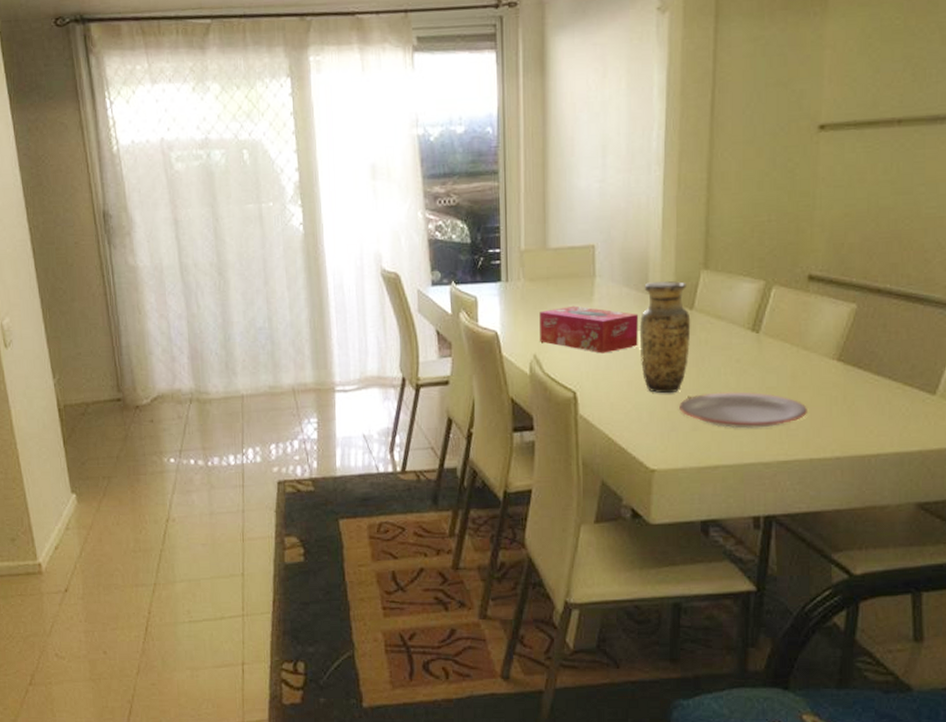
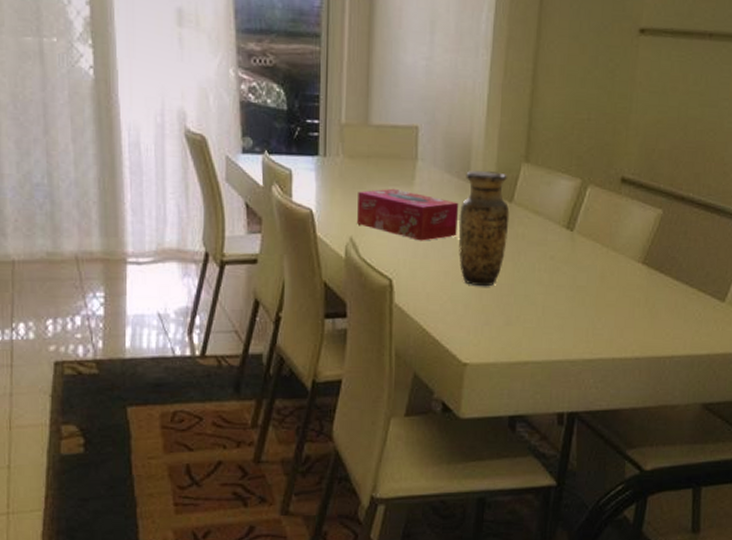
plate: present [679,391,807,429] -> none [494,288,613,326]

